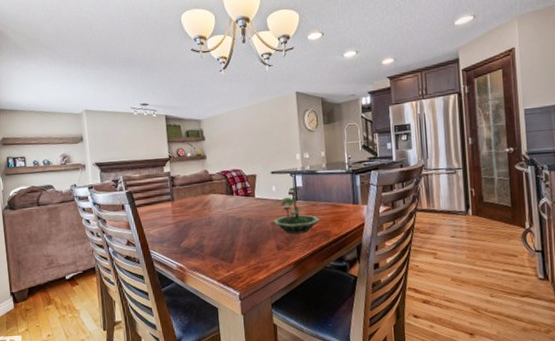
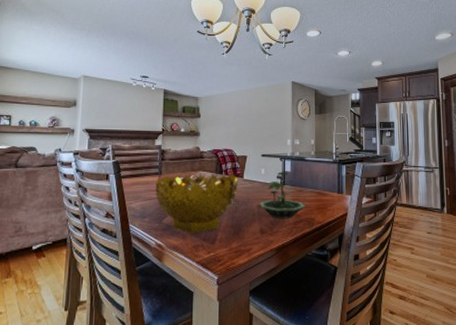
decorative bowl: none [169,194,251,255] -> present [155,173,238,234]

